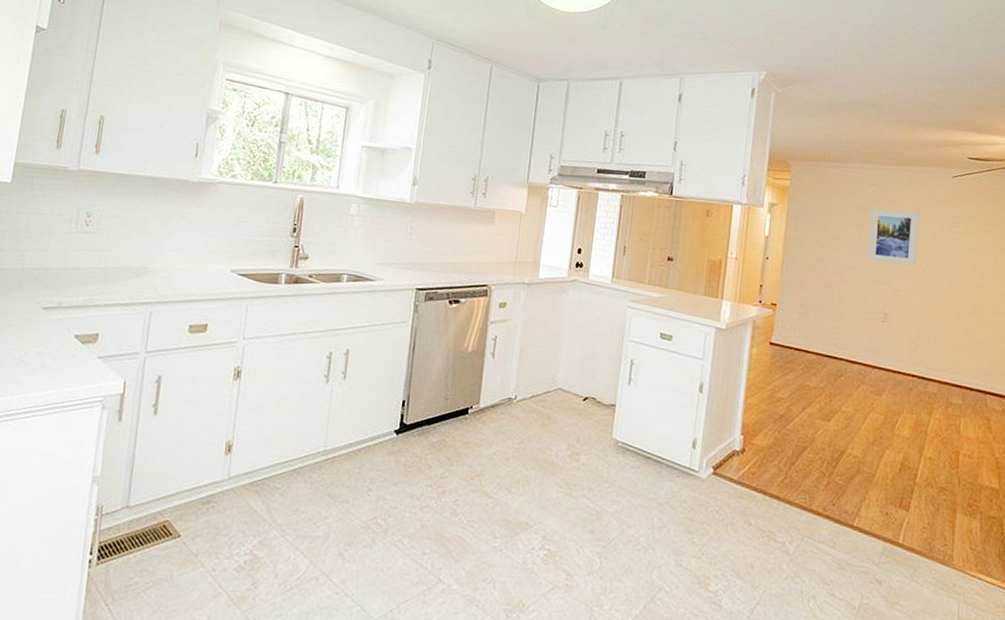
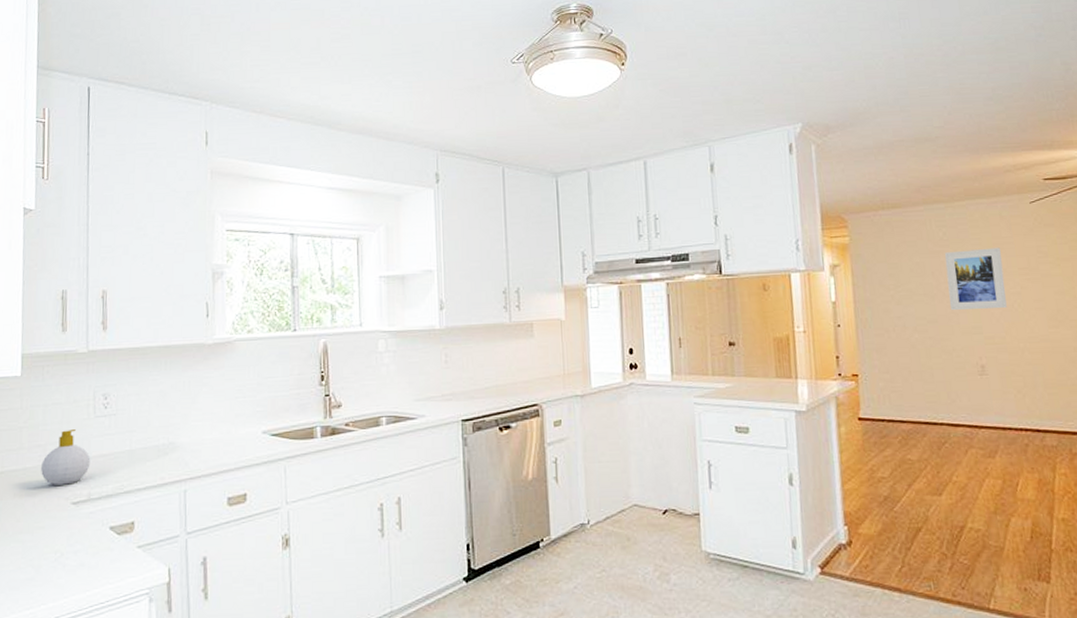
soap bottle: none [17,239,66,291] -> present [41,429,91,485]

